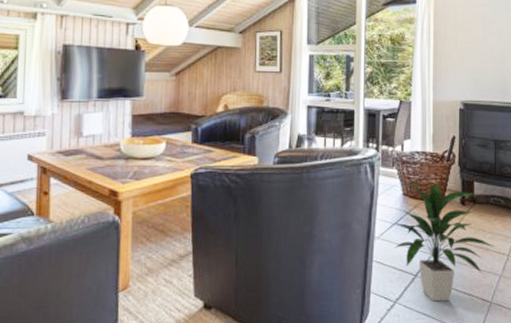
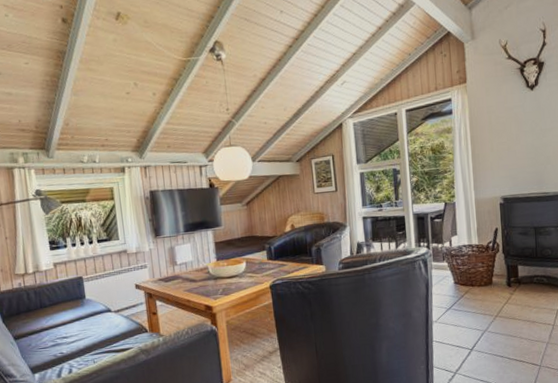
indoor plant: present [394,182,494,302] -> none [449,270,540,370]

